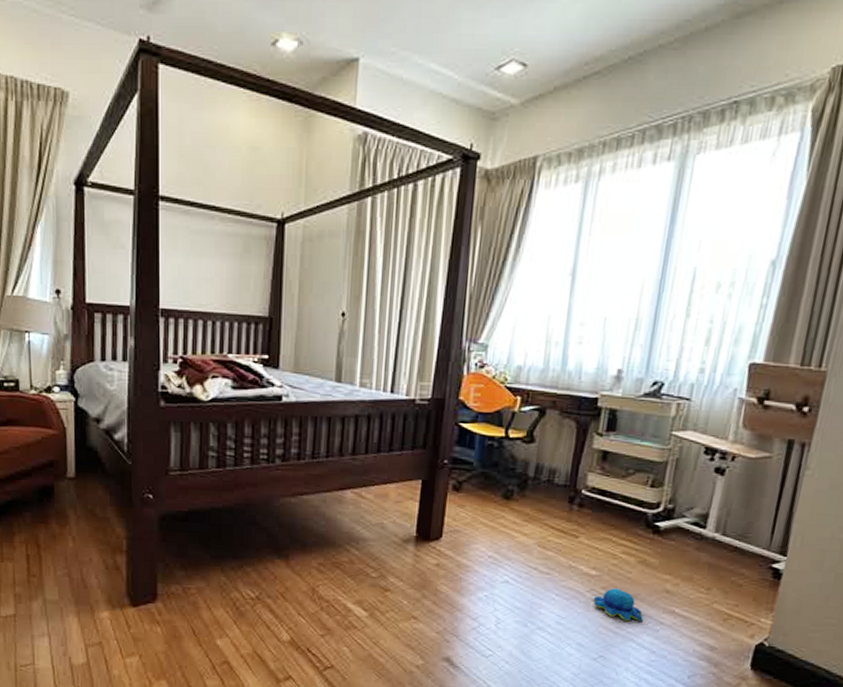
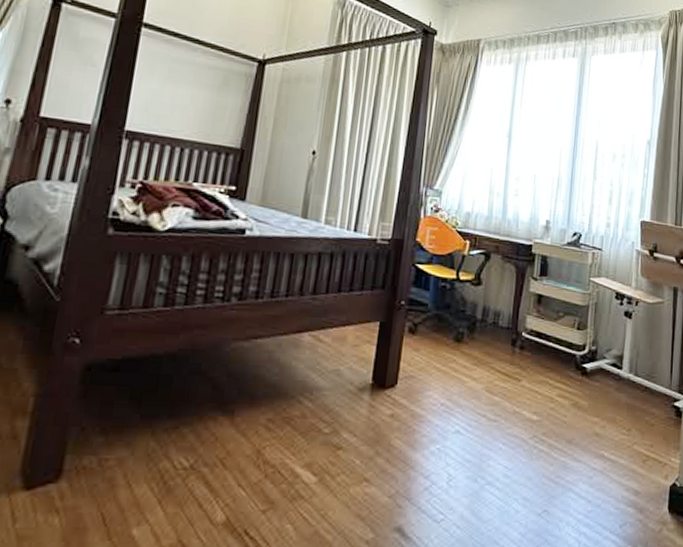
plush toy: present [593,588,643,622] -> none [535,433,579,469]

